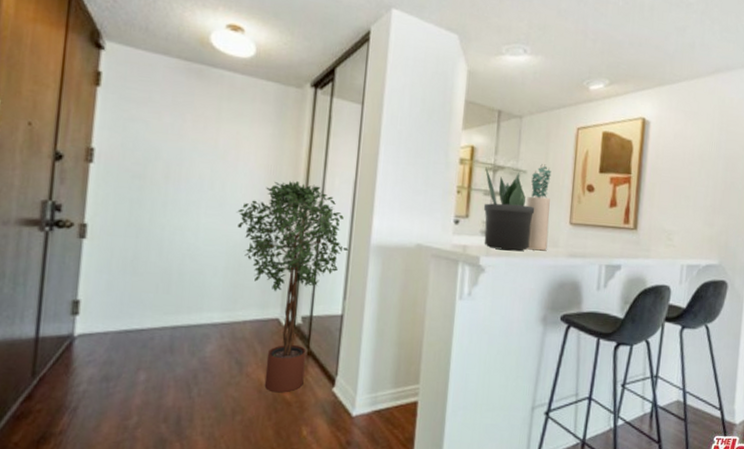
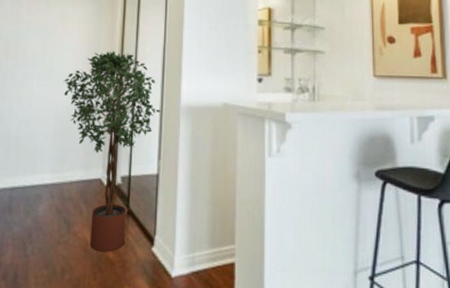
planter: present [483,167,535,252] -> none [284,26,336,106]
vase: present [526,164,552,251] -> none [327,19,353,105]

